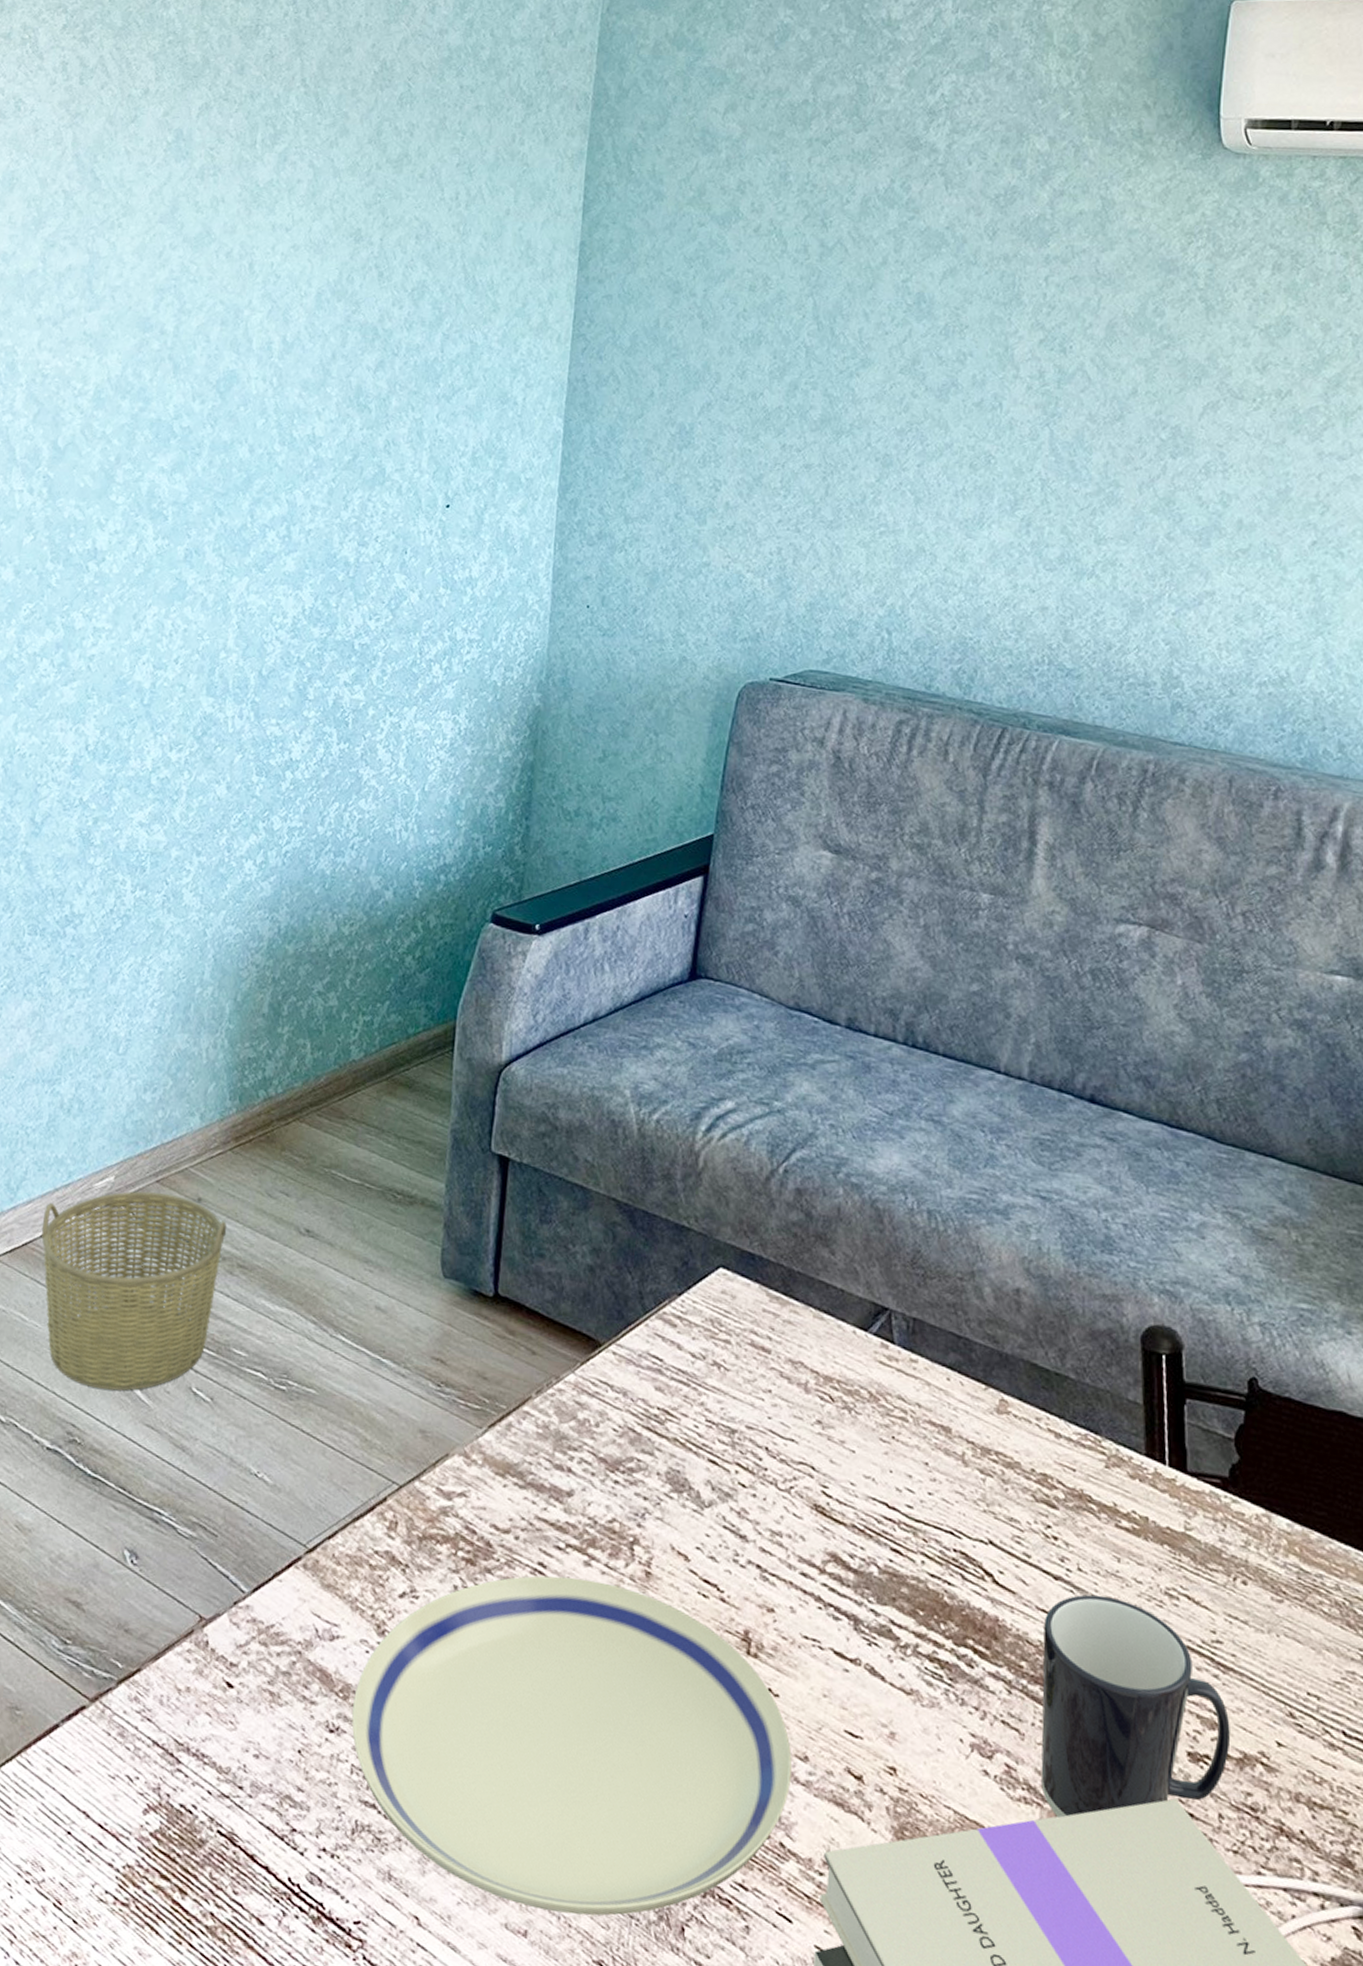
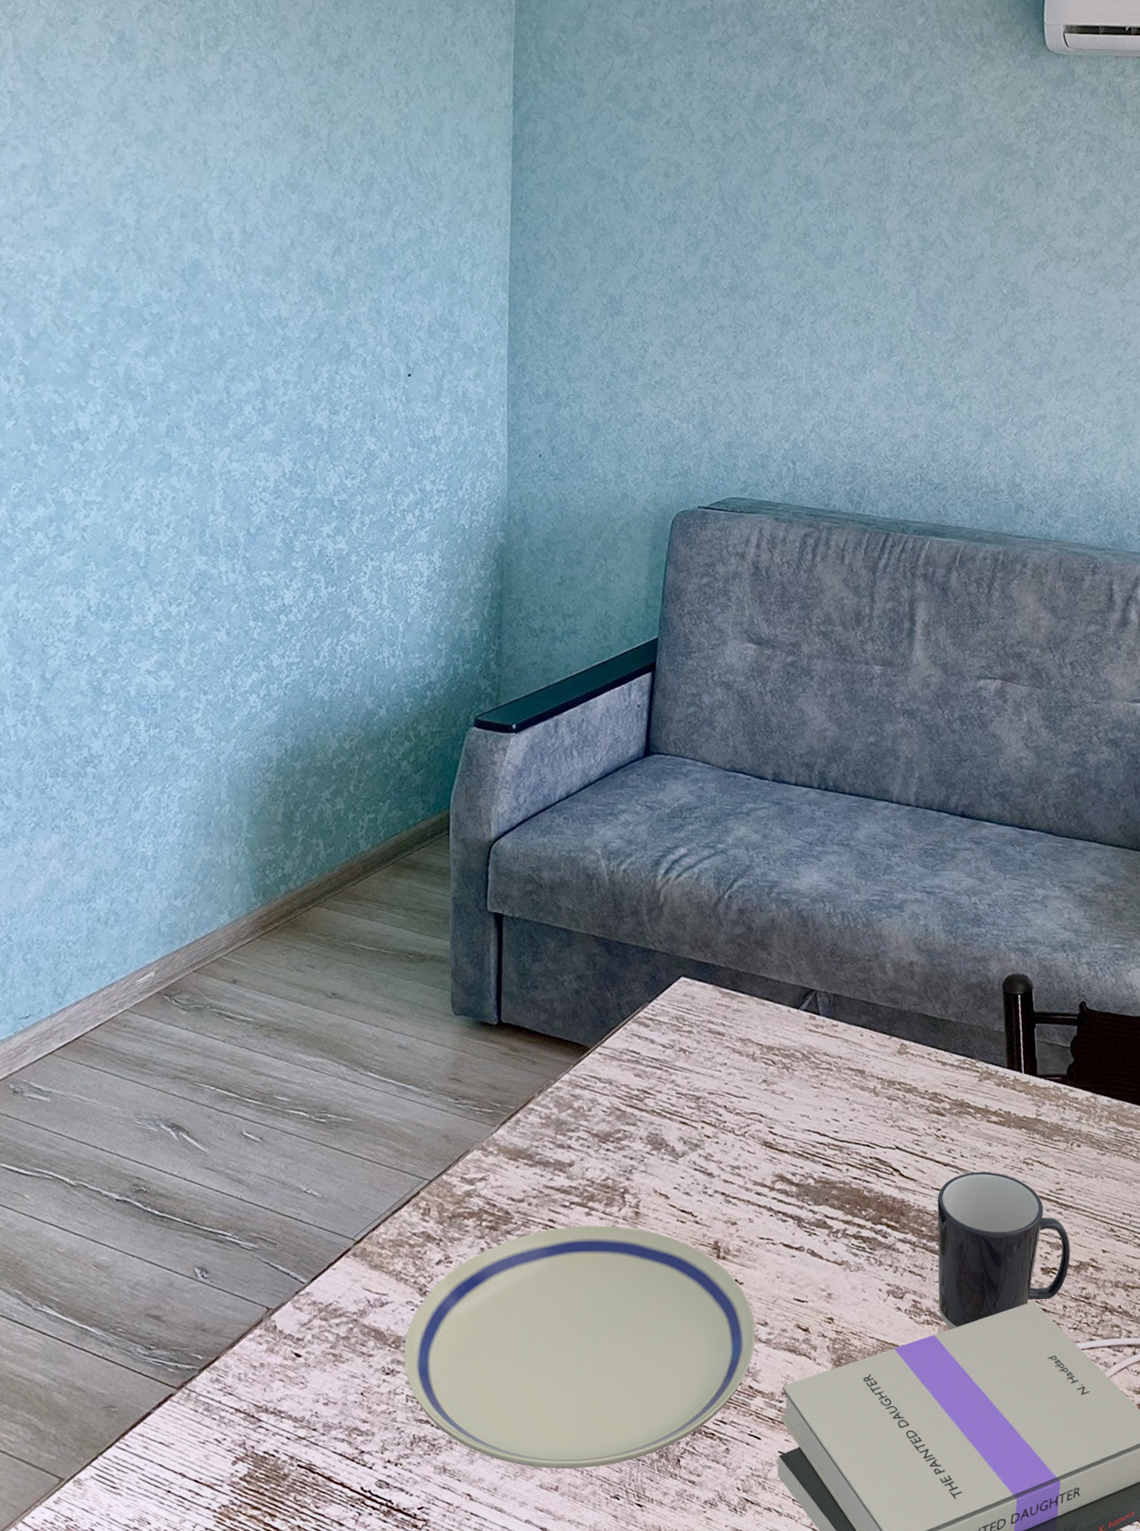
basket: present [41,1191,227,1391] -> none [91,981,262,1145]

